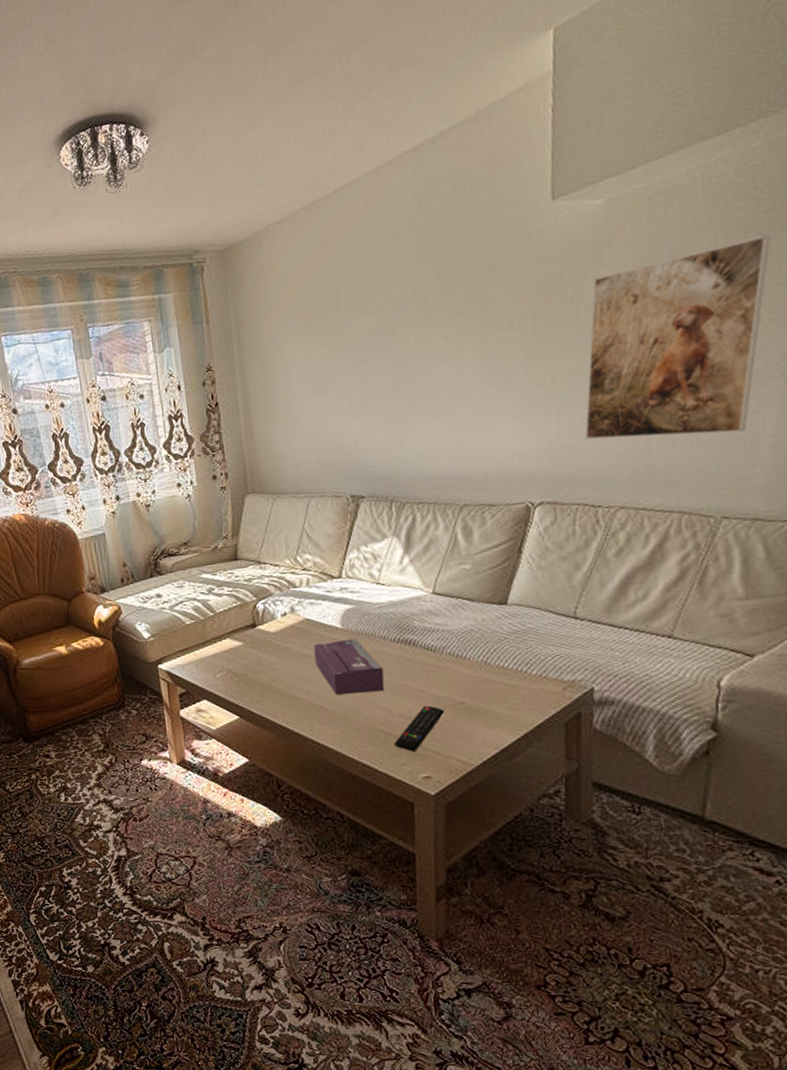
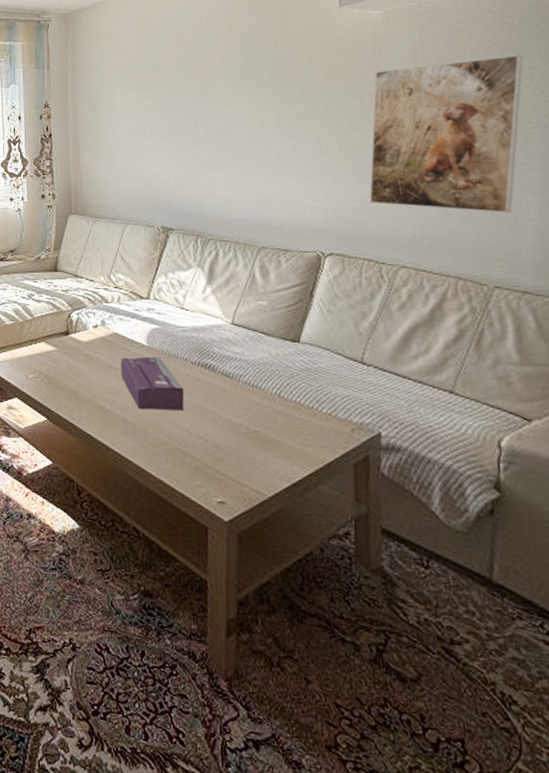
remote control: present [395,705,445,751] -> none [191,430,240,474]

